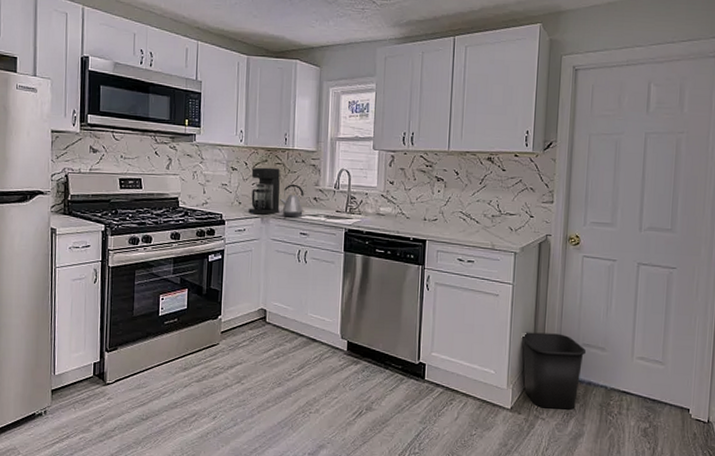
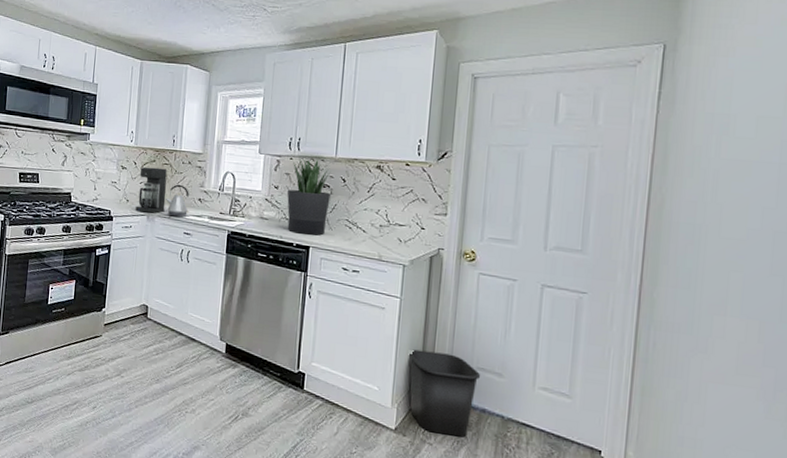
planter: none [402,150,445,230] -> present [287,155,331,236]

